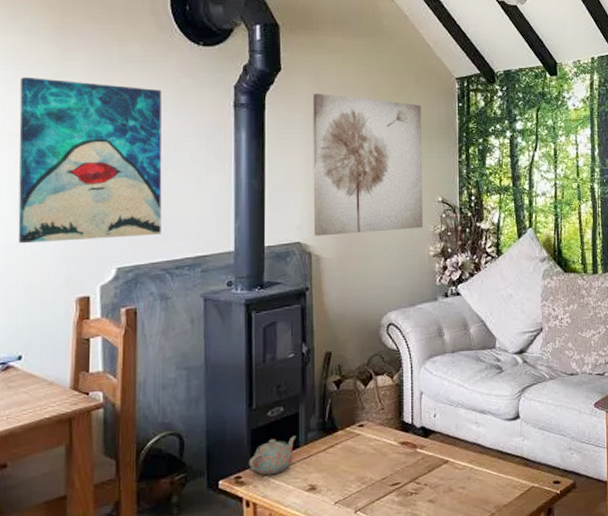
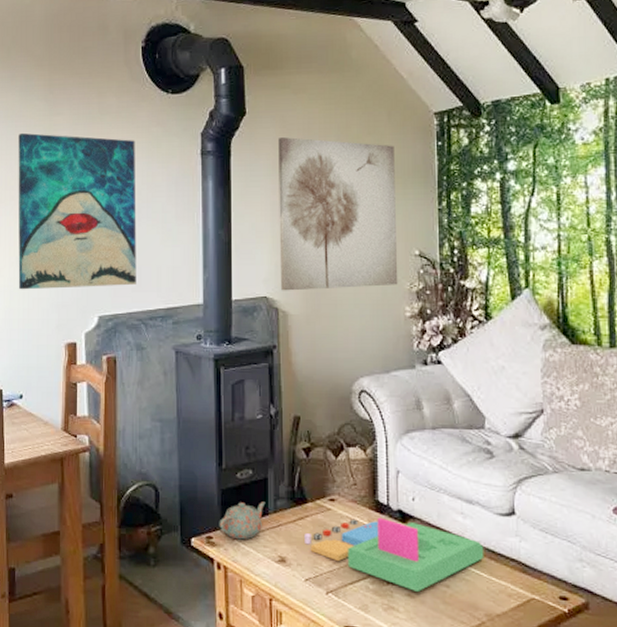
board game: none [334,435,494,497] -> present [304,517,484,592]

